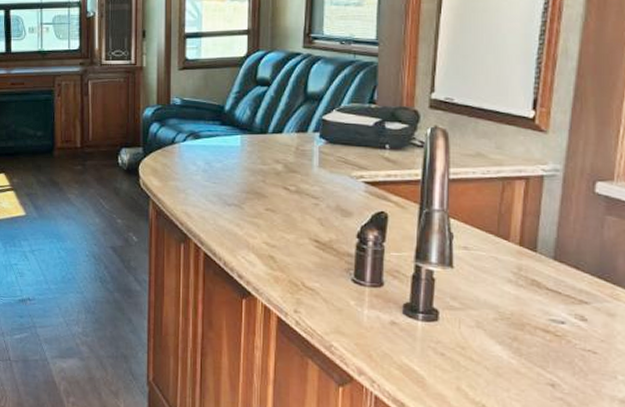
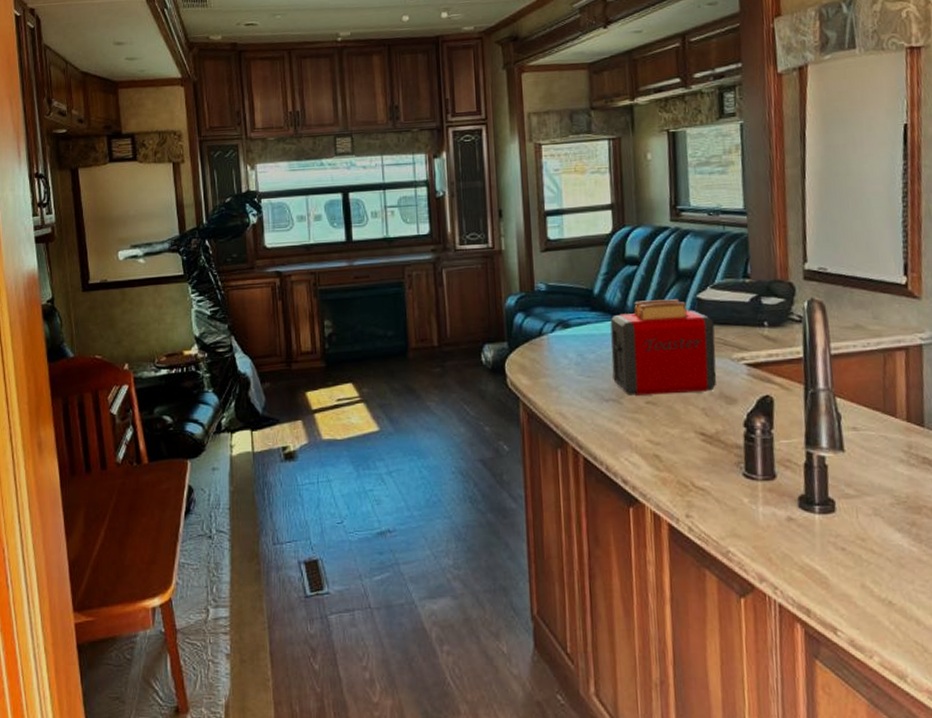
toaster: none [237,119,336,204] -> present [610,299,717,396]

